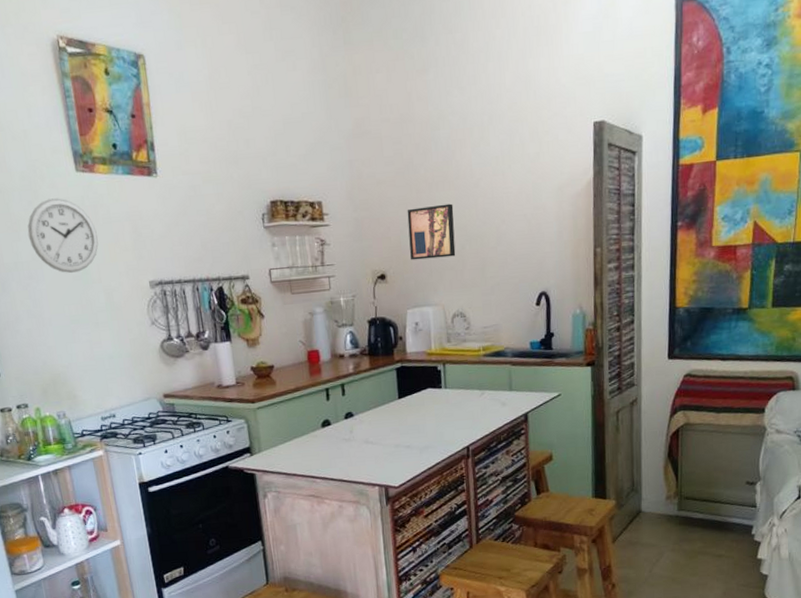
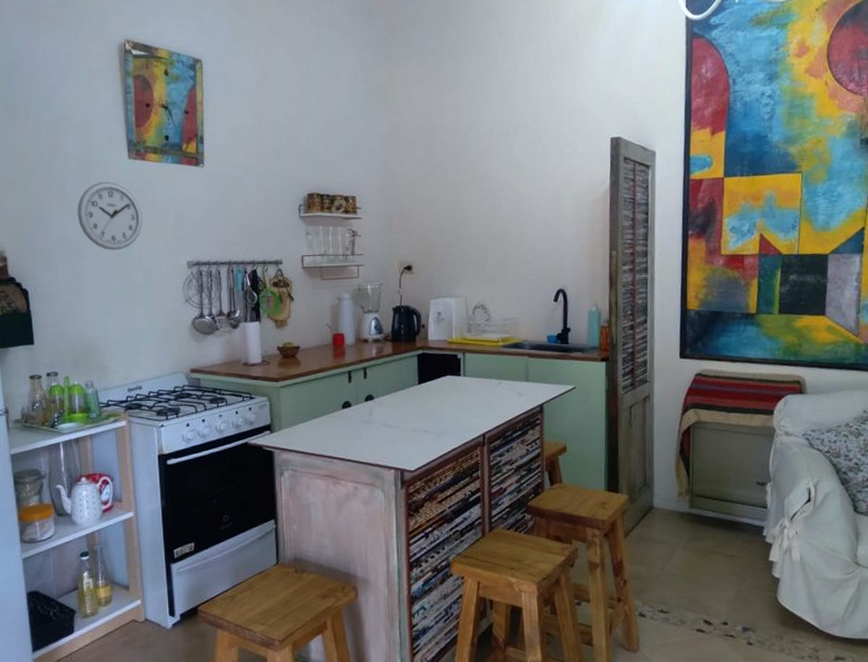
wall art: present [407,203,456,260] -> none [435,204,479,254]

